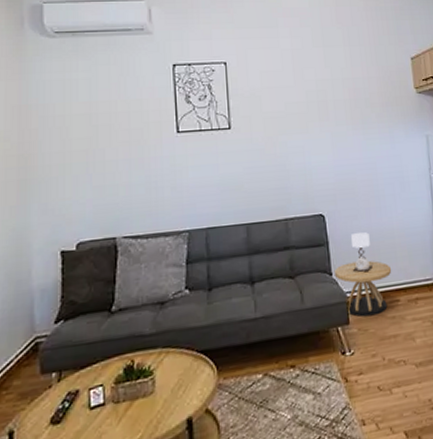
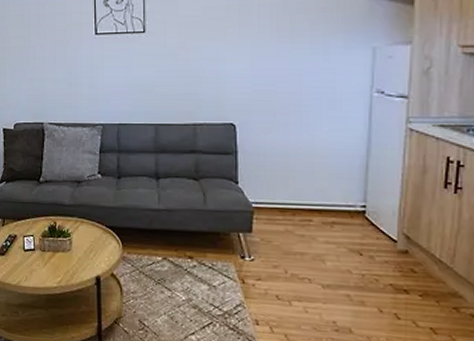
side table: present [335,232,392,317] -> none [241,147,307,230]

